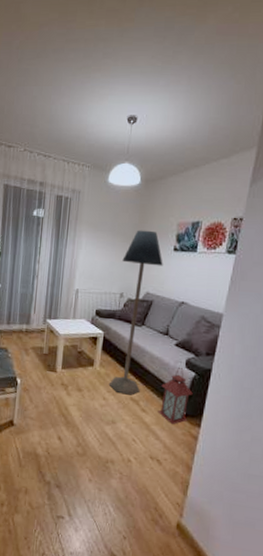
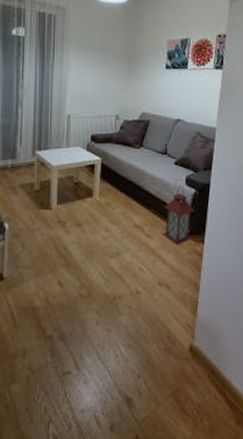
floor lamp: present [108,230,163,395] -> none [110,48,157,222]

